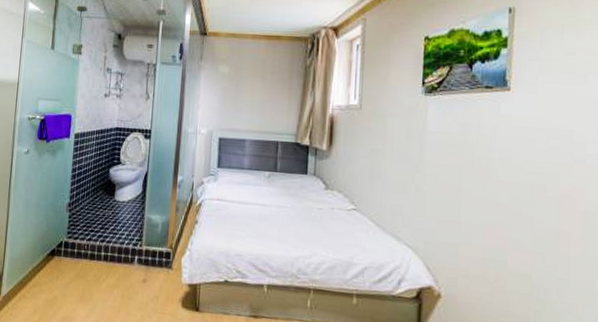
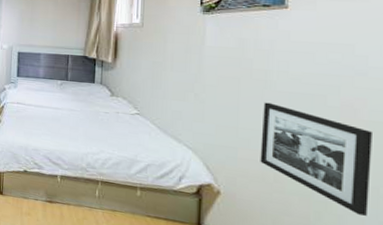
picture frame: none [481,193,589,313] -> present [260,102,372,216]

